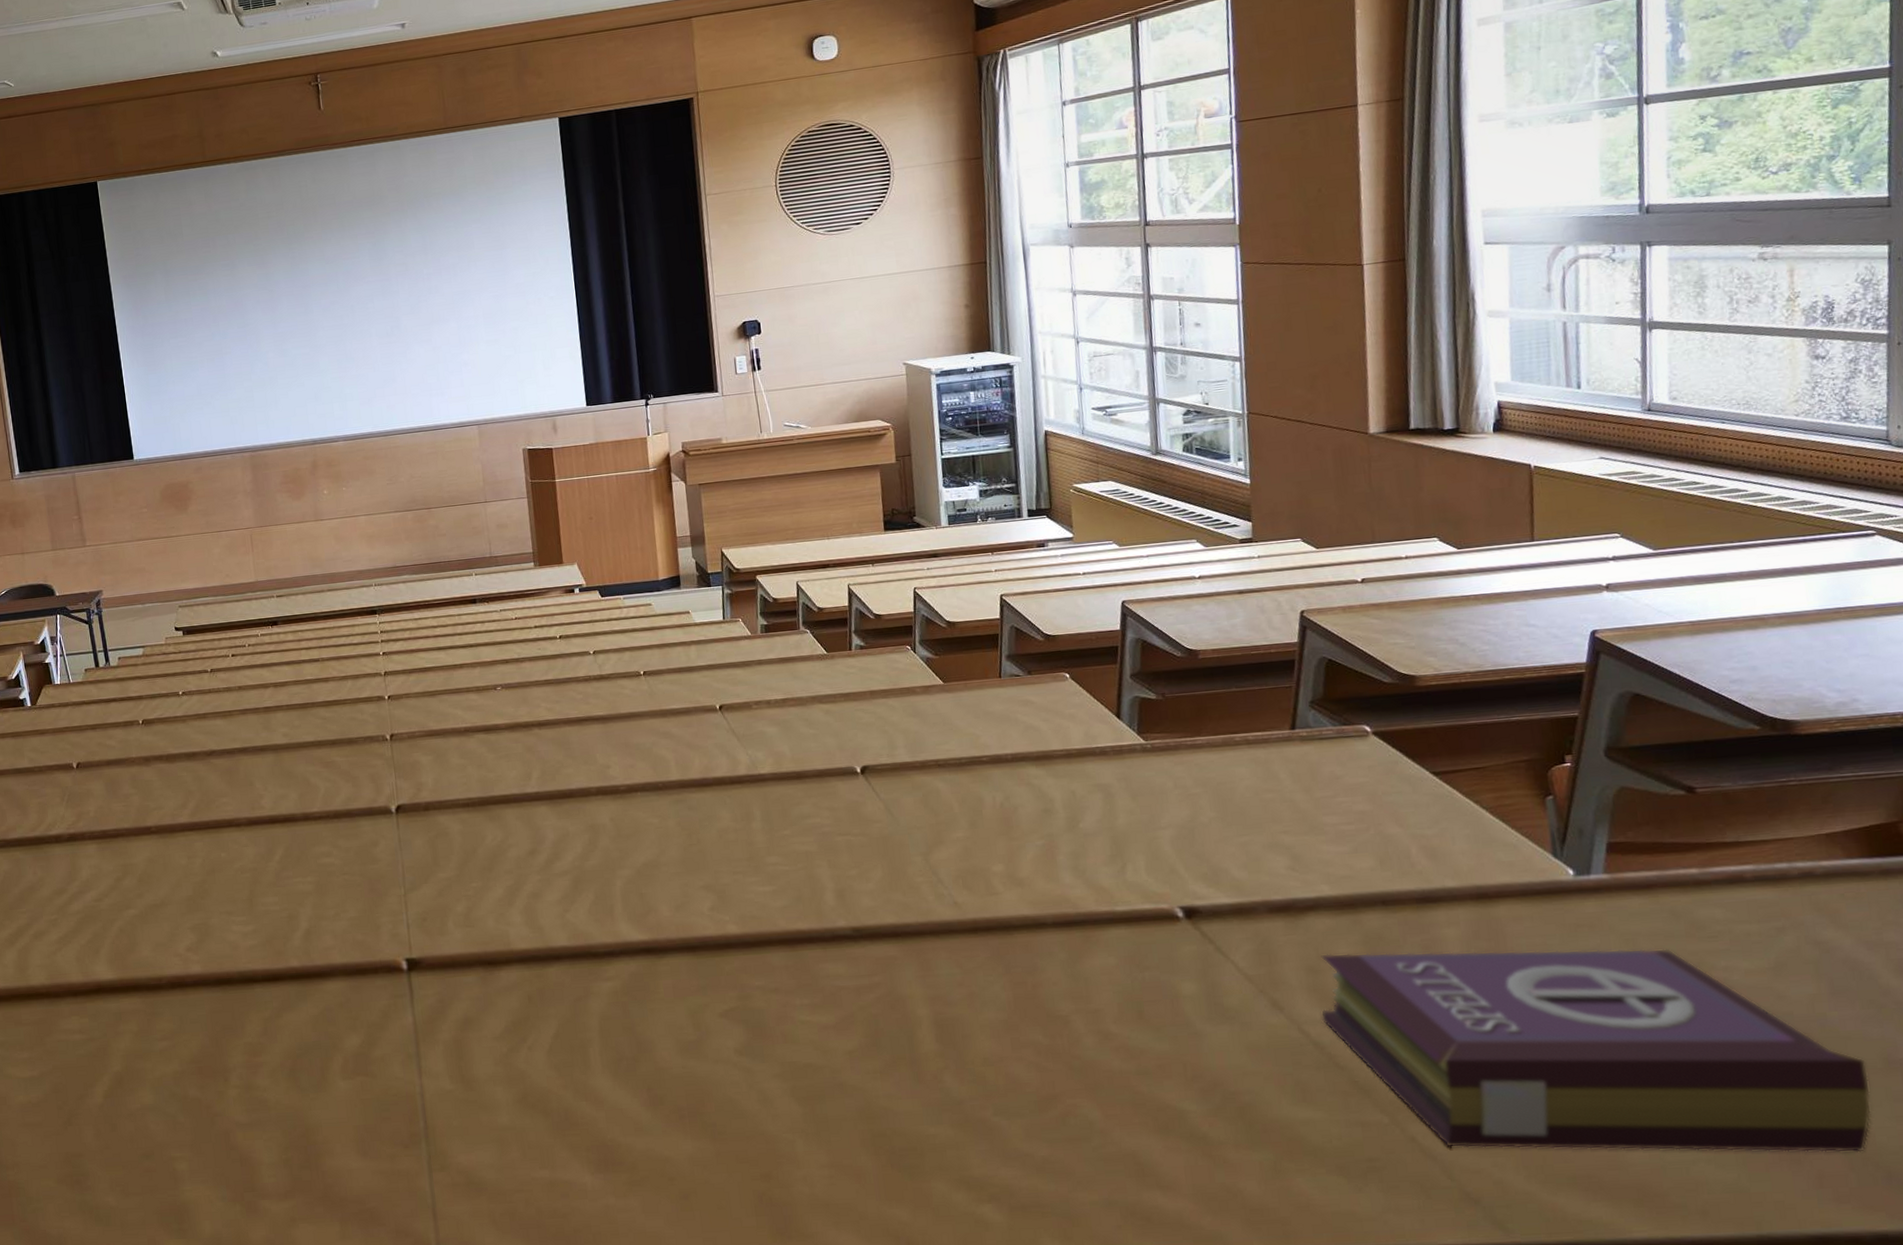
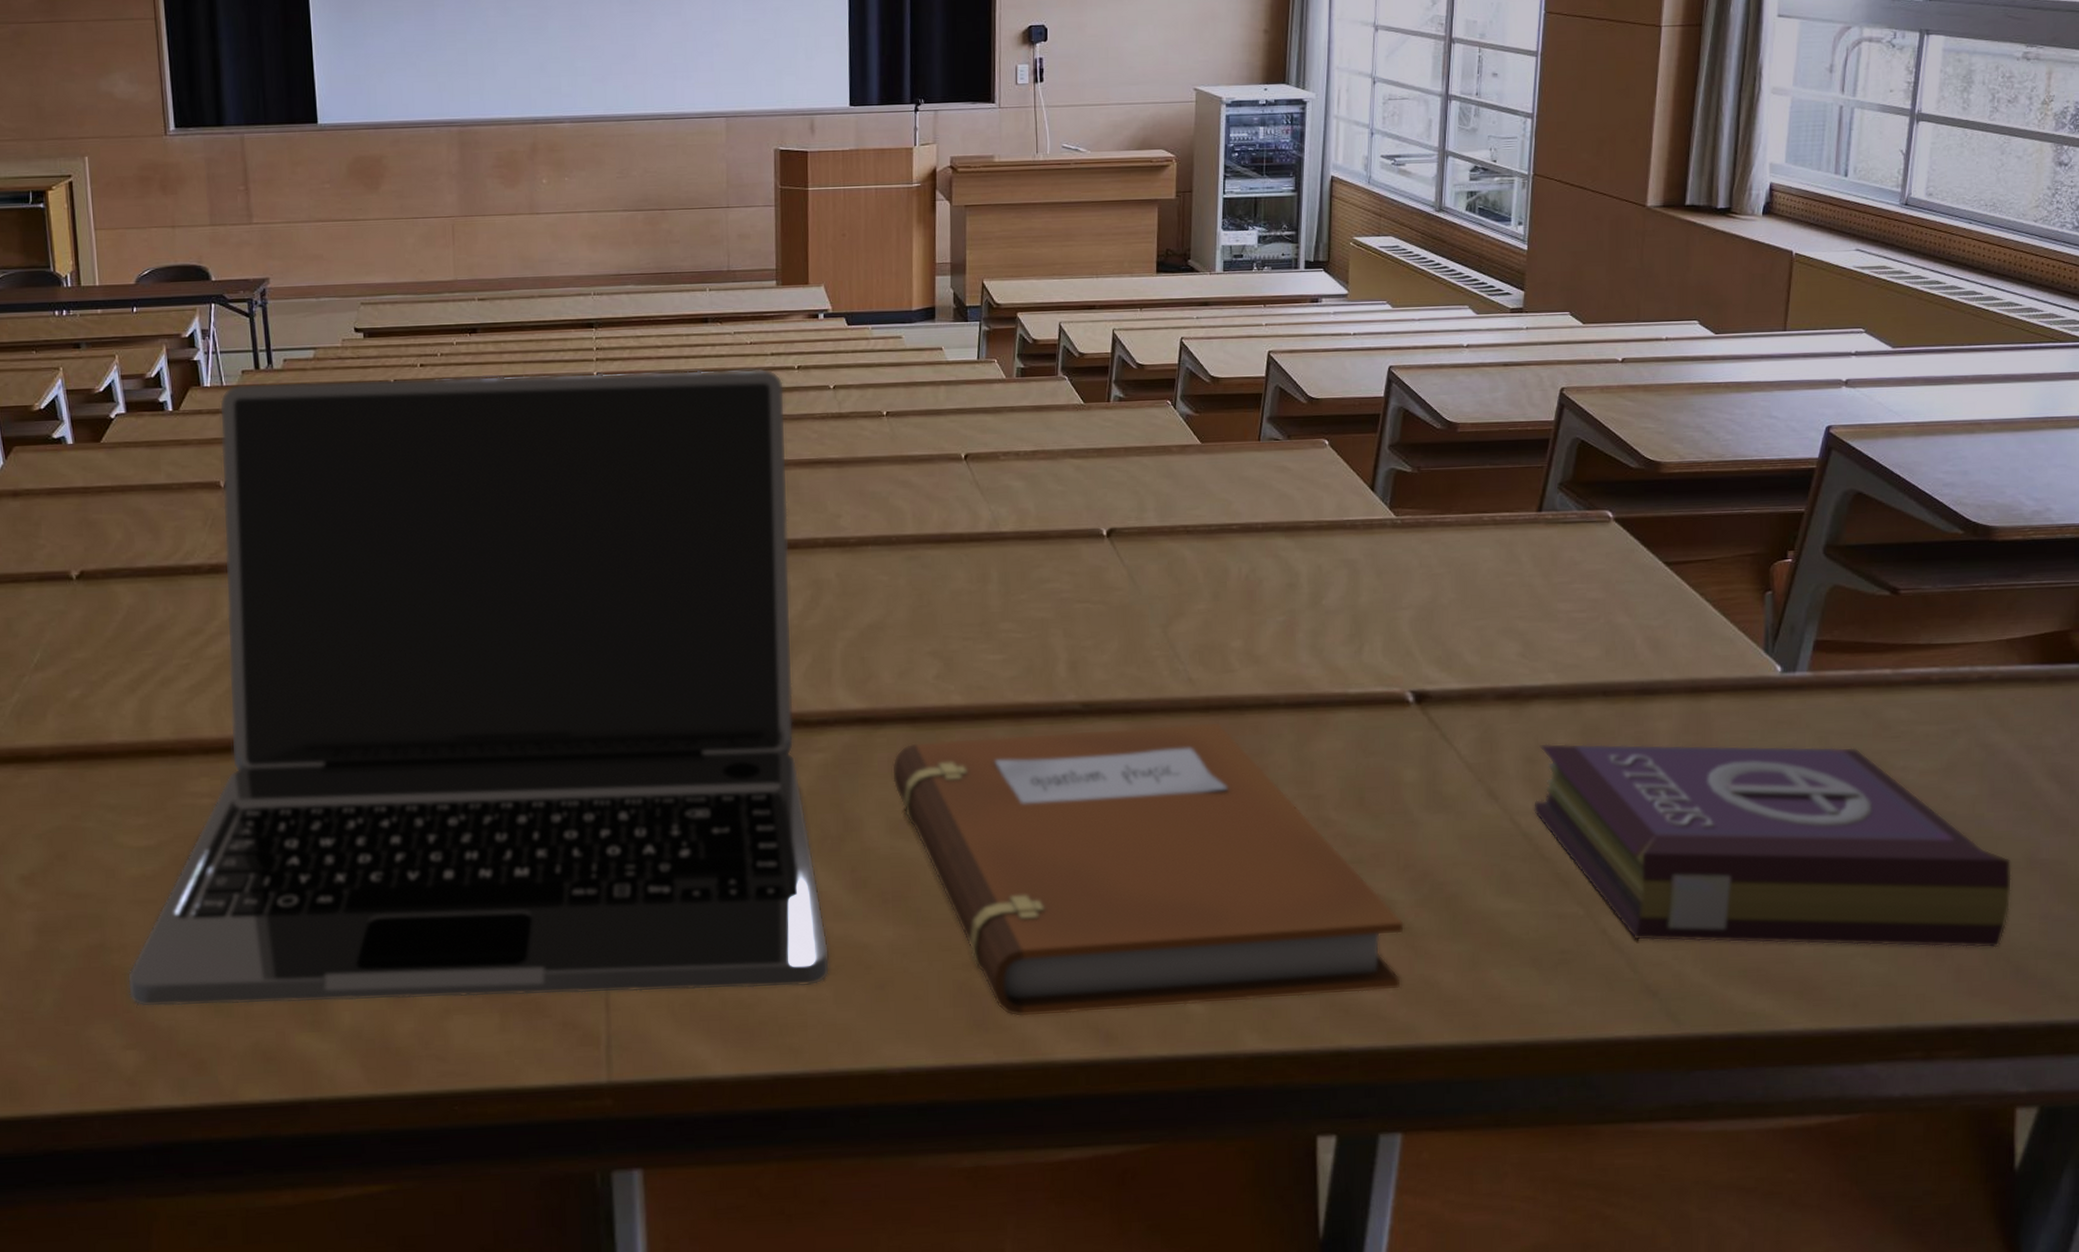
laptop: none [21,640,636,1217] -> present [127,368,830,1007]
notebook: none [677,944,1203,1226] -> present [891,723,1405,1017]

